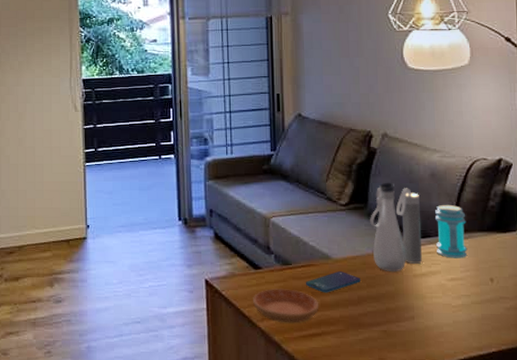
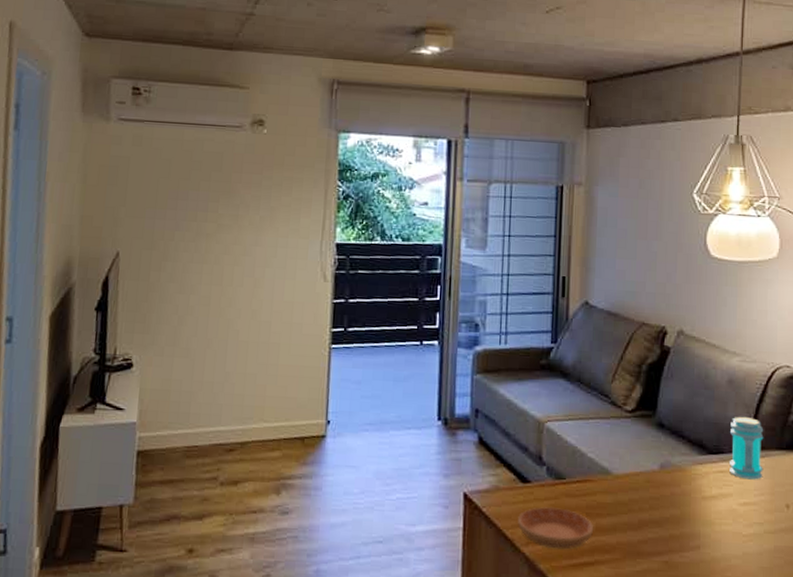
smartphone: present [305,271,360,293] -> none [579,489,643,515]
water bottle: present [370,182,423,271] -> none [658,387,714,492]

